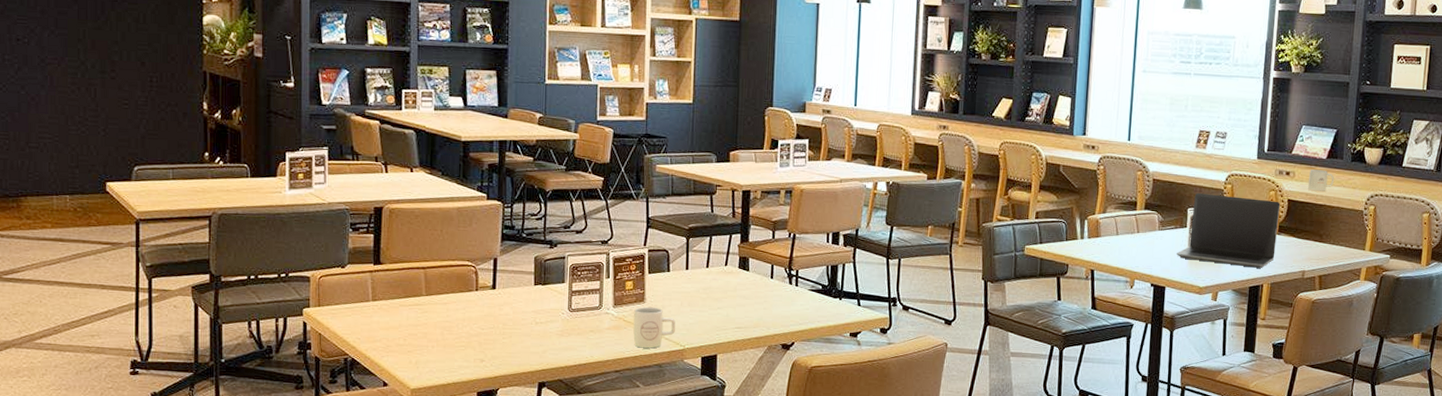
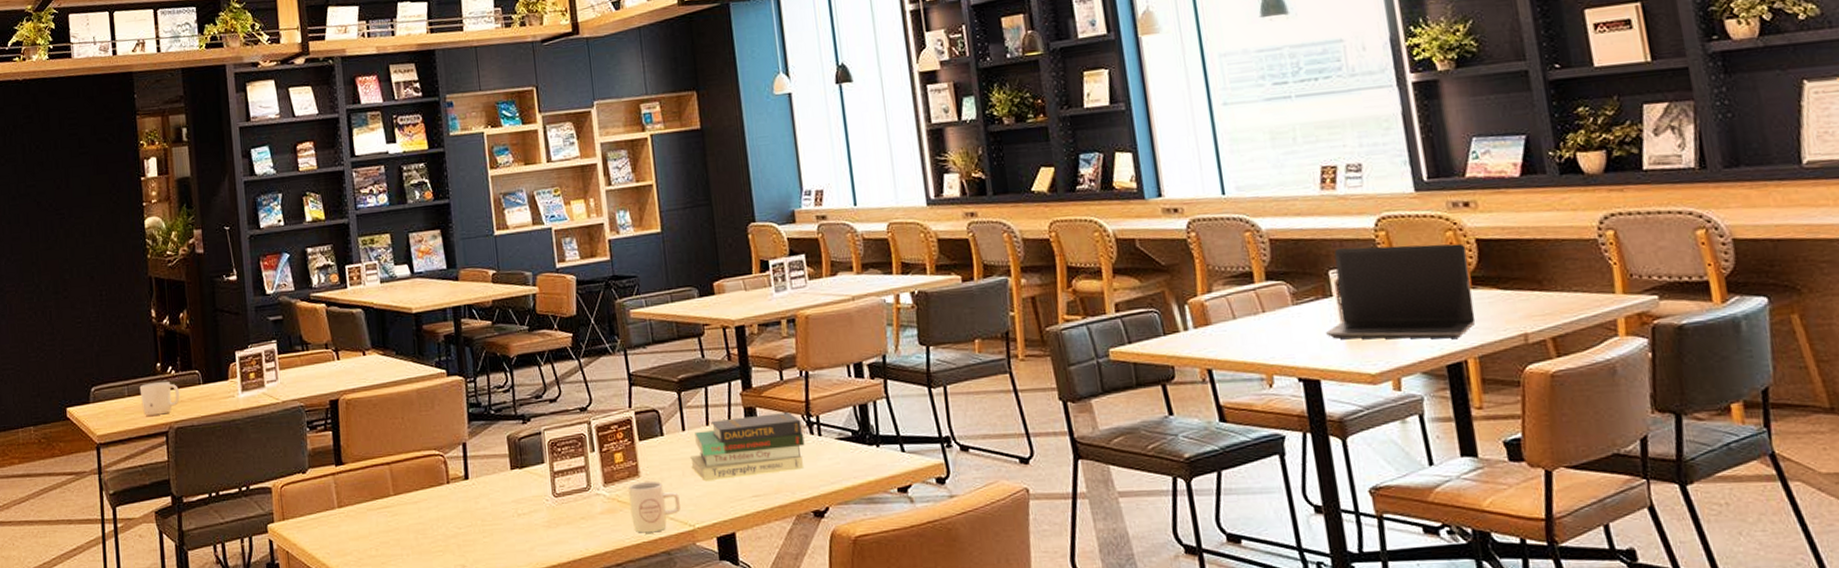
mug: none [185,169,227,200] -> present [139,381,180,416]
books: none [689,264,784,312] -> present [690,412,805,480]
mug: present [1307,169,1334,191] -> none [1498,192,1541,223]

